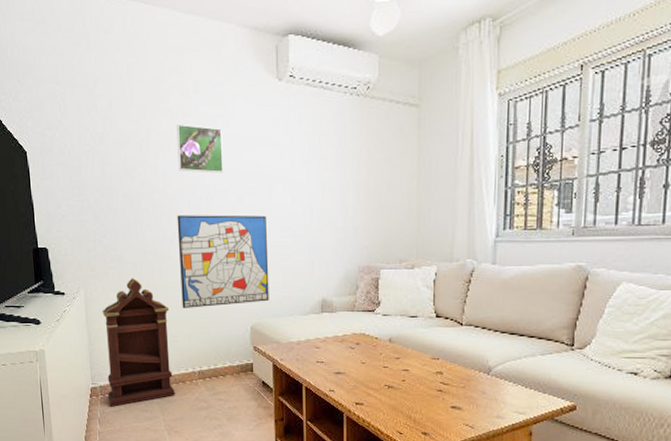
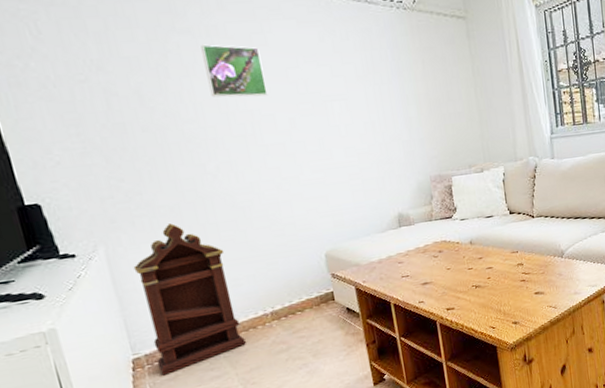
wall art: present [177,215,270,308] -> none [217,136,342,248]

